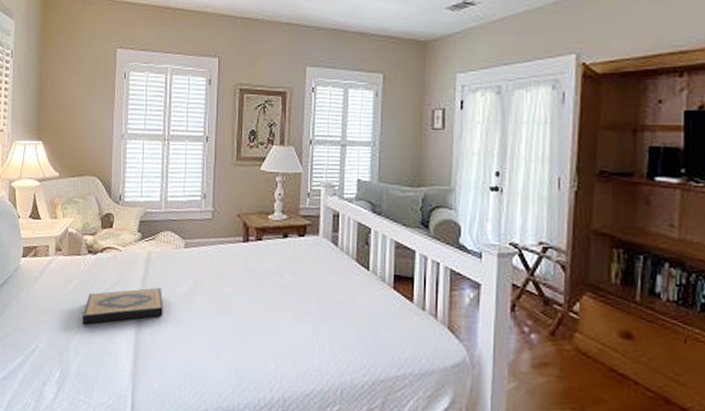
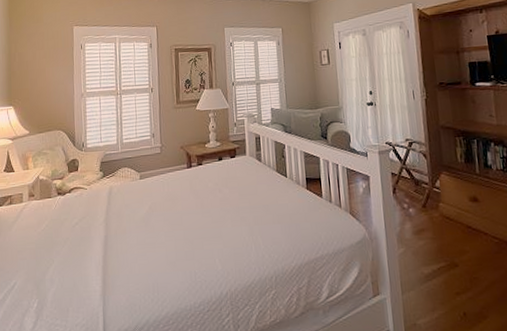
hardback book: present [83,287,163,325] -> none [56,215,126,257]

